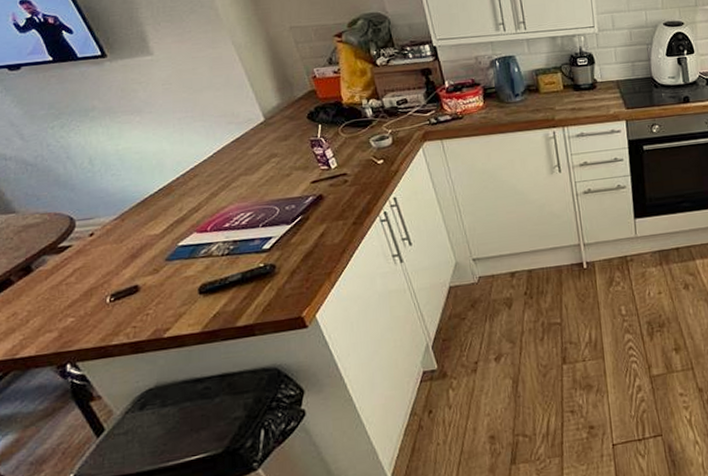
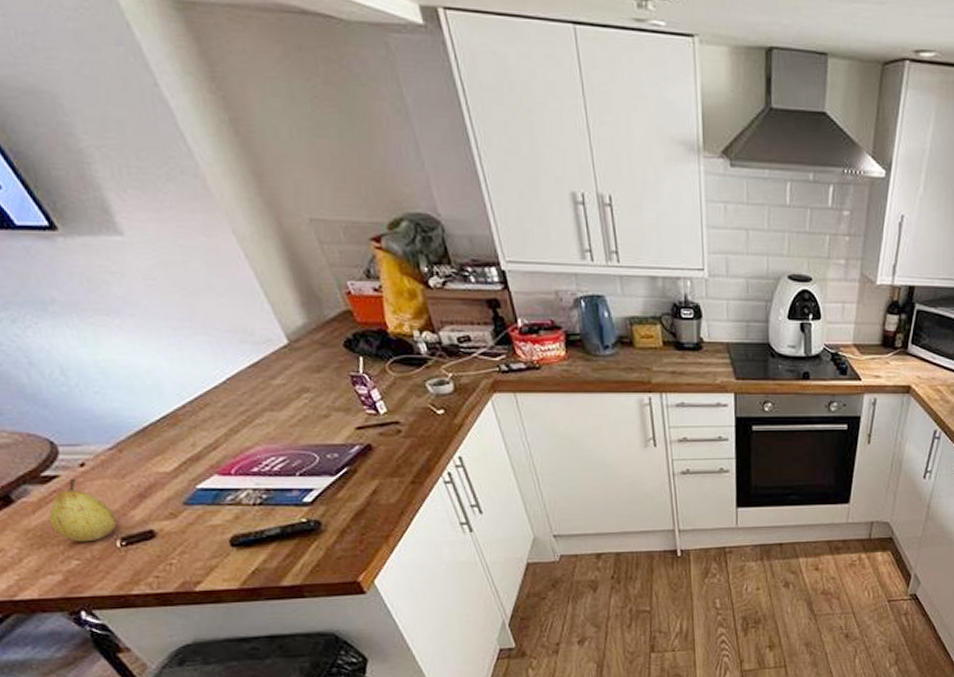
fruit: none [57,246,111,302] -> present [48,478,118,542]

